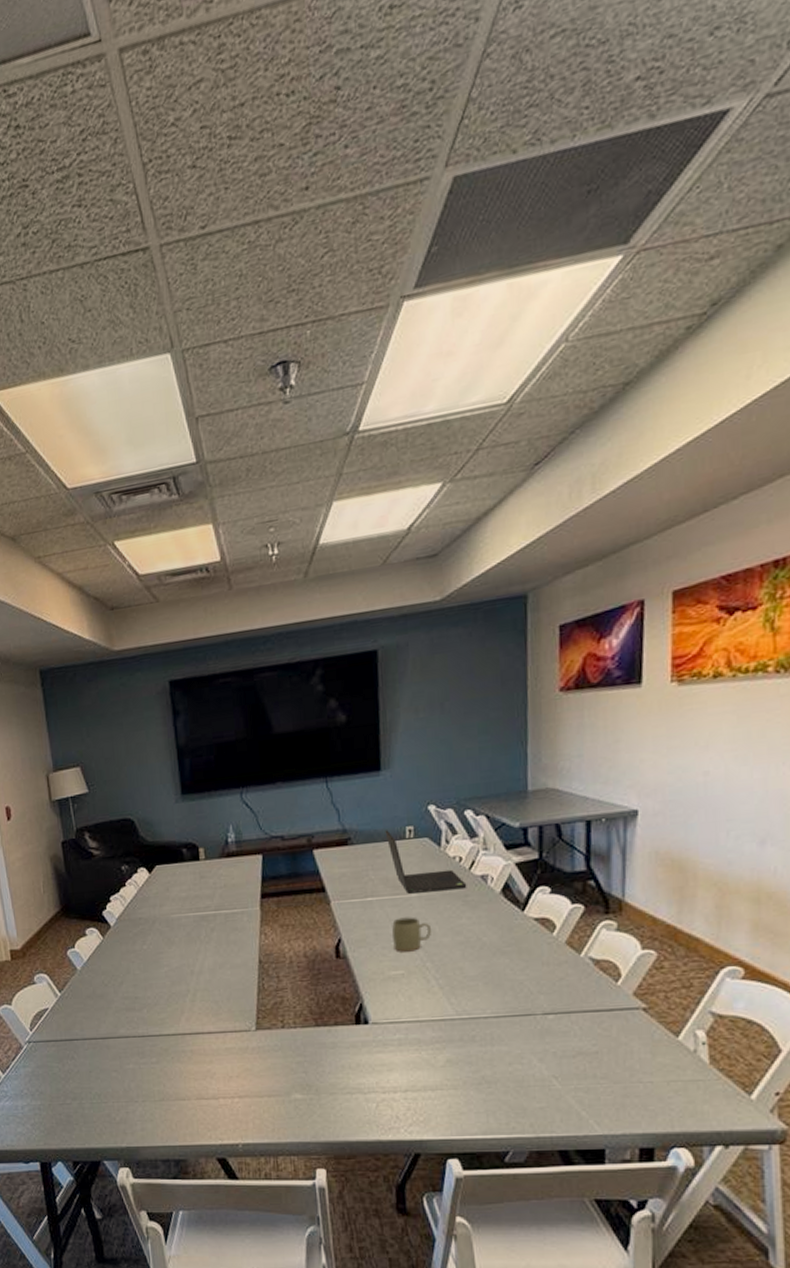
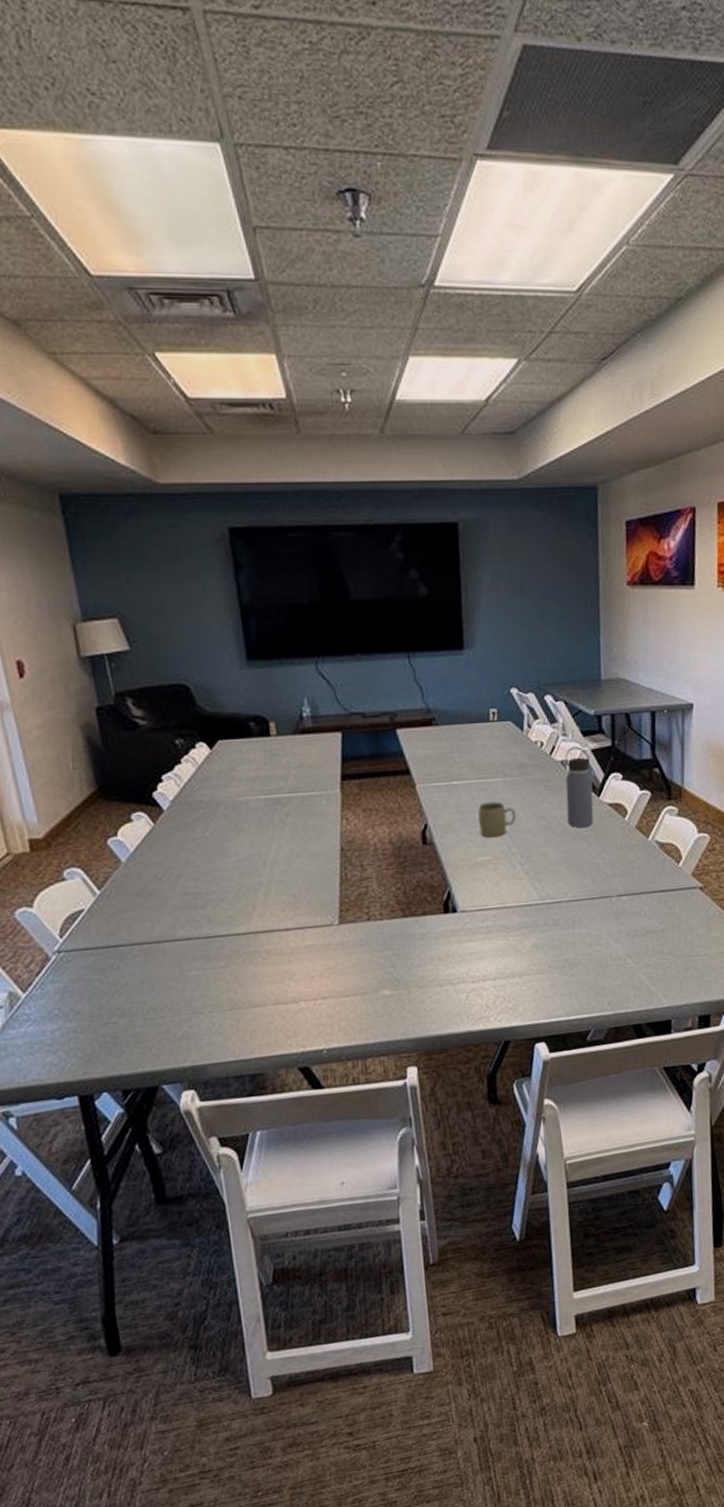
laptop: present [385,830,467,894] -> none [469,711,548,778]
water bottle: none [485,860,517,944] -> present [565,747,594,829]

